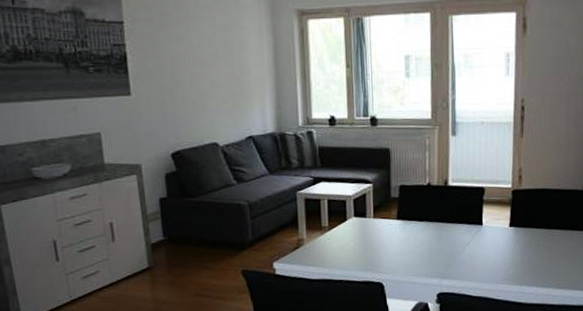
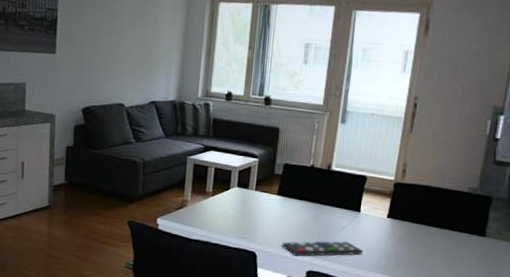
remote control: none [409,257,490,280] -> present [282,241,363,257]

